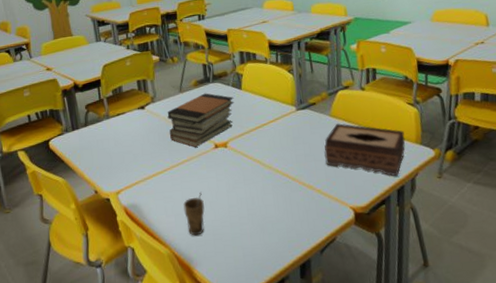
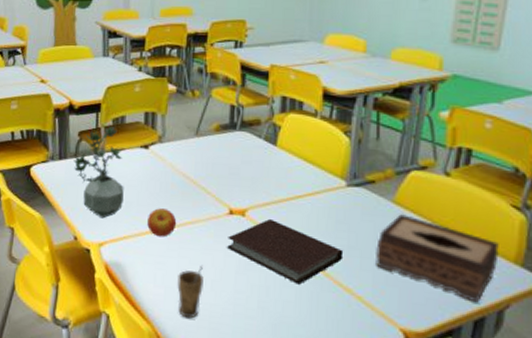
potted plant: none [85,96,132,172] -> present [73,127,125,219]
apple: none [152,153,176,177] -> present [147,208,177,238]
book stack: present [167,93,235,147] -> none [174,142,265,208]
notebook: none [217,145,303,191] -> present [227,218,344,285]

